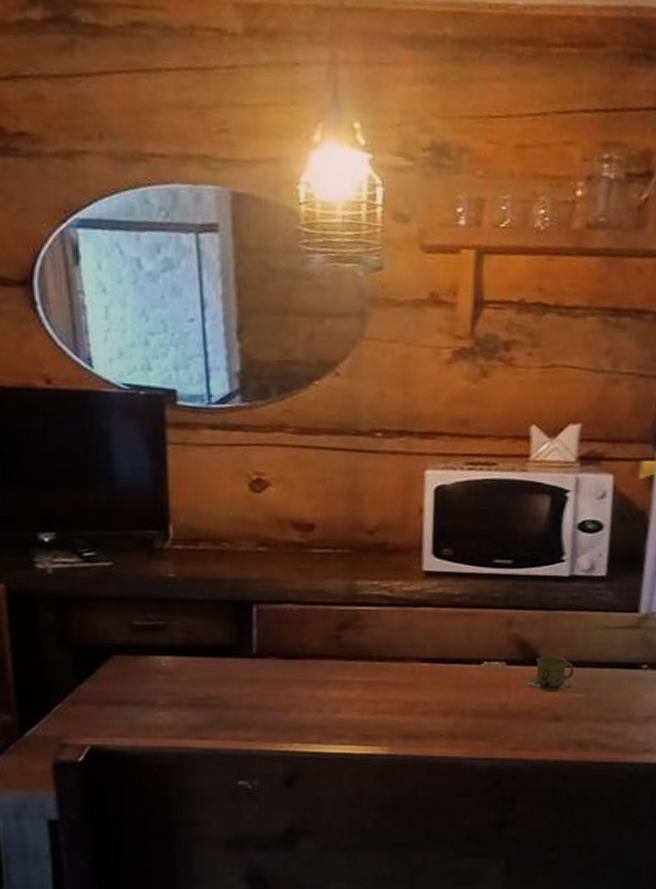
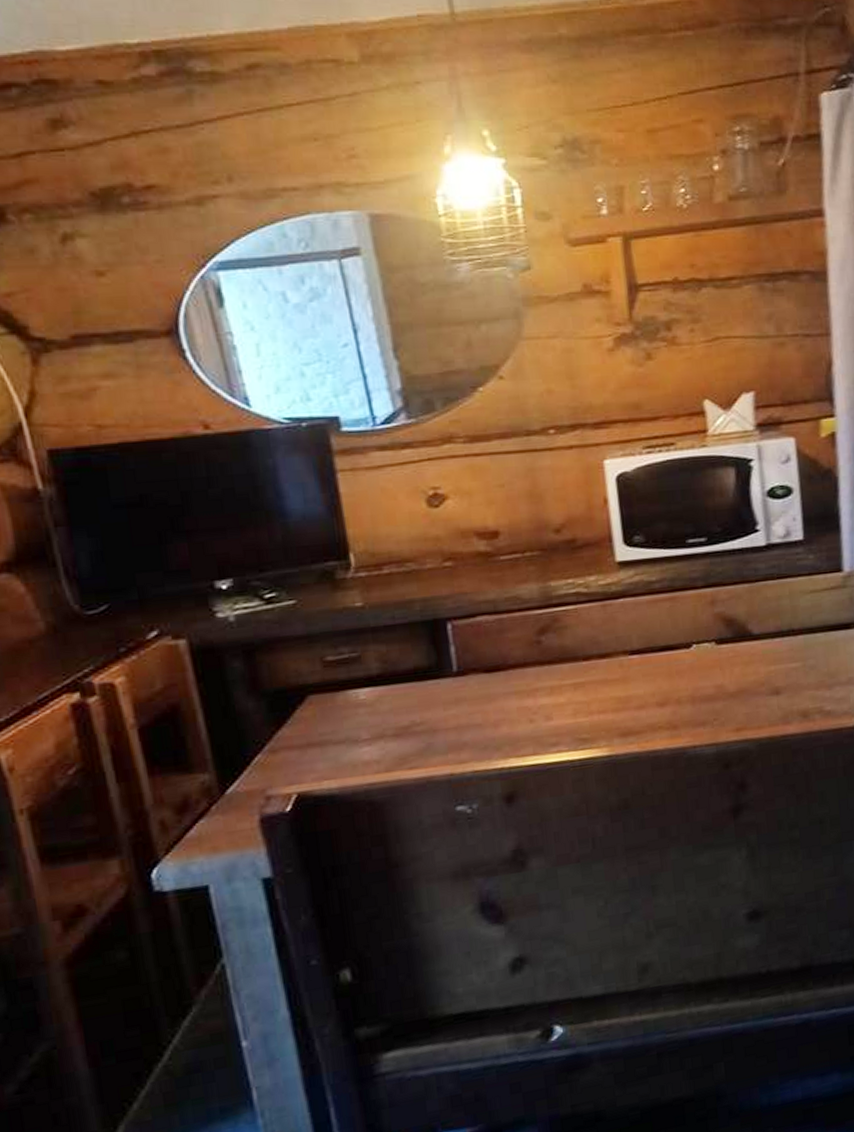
cup and saucer: present [525,656,577,691] -> none [738,628,791,666]

